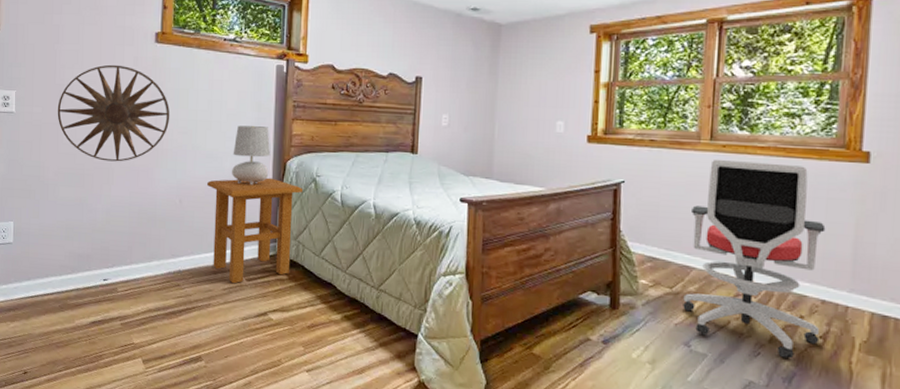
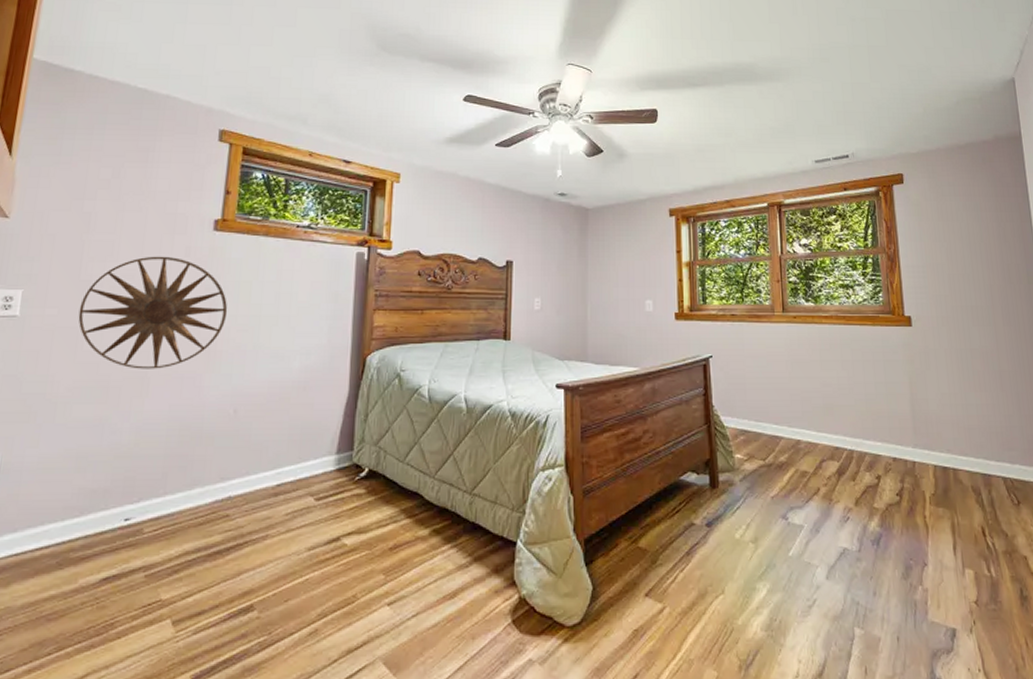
side table: present [207,177,304,284] -> none [270,376,386,506]
table lamp: present [232,125,271,186] -> none [301,319,348,386]
office chair: present [683,159,826,359] -> none [774,329,897,520]

